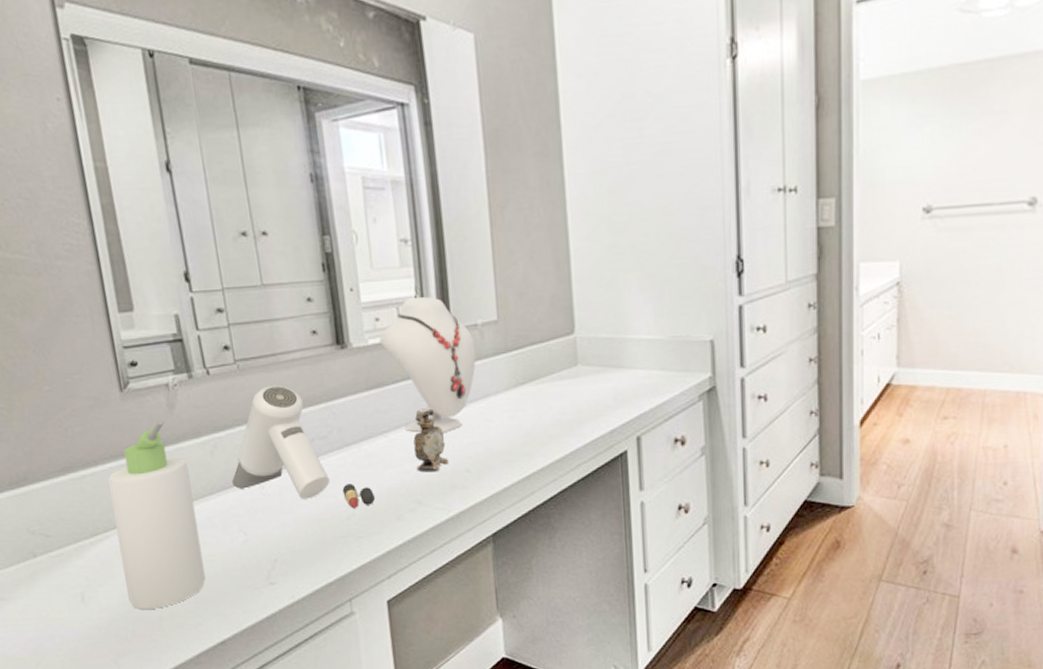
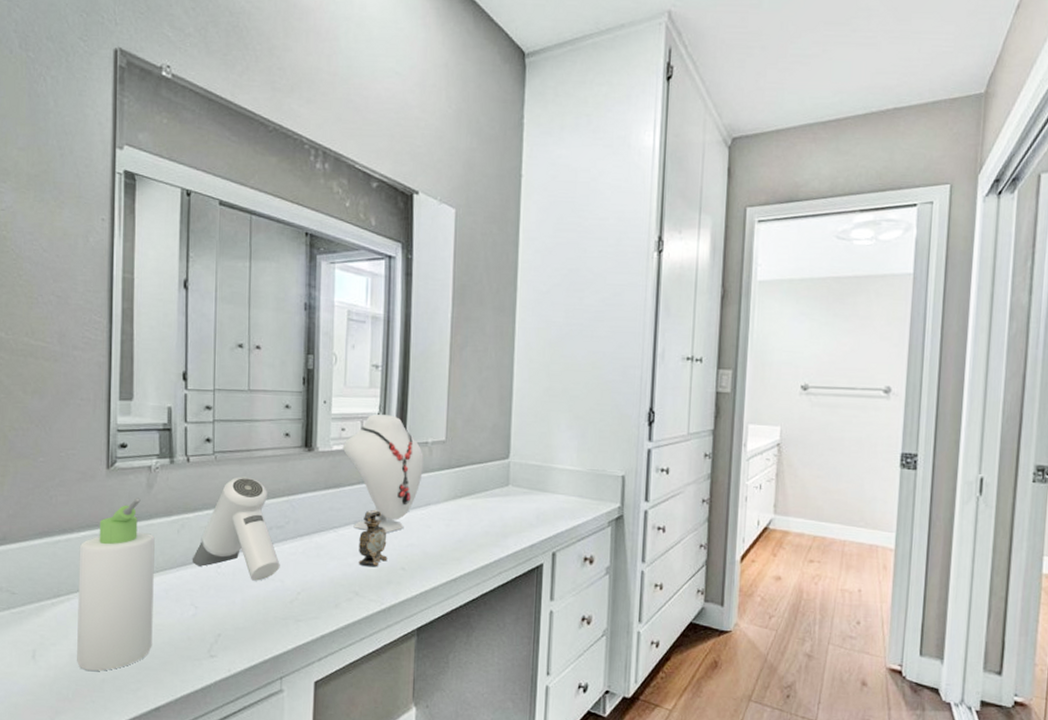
lipstick: present [342,484,376,508] -> none [290,570,319,593]

